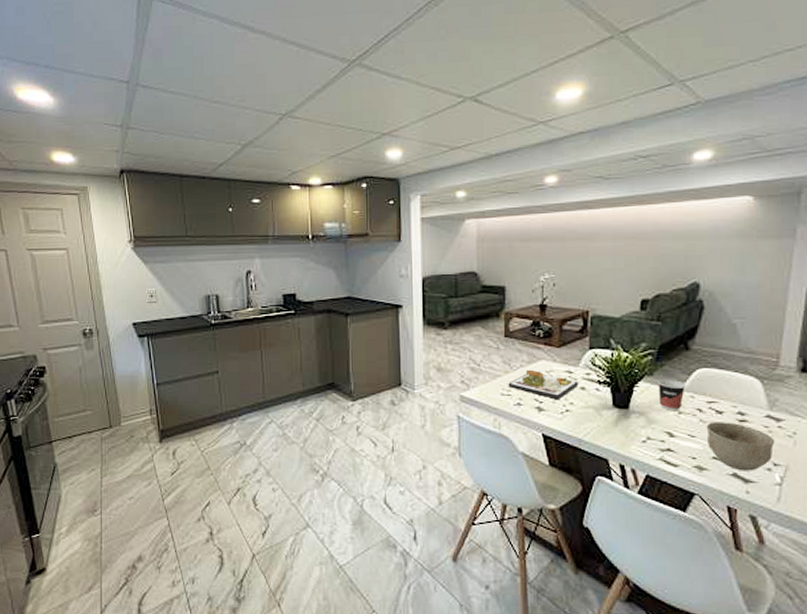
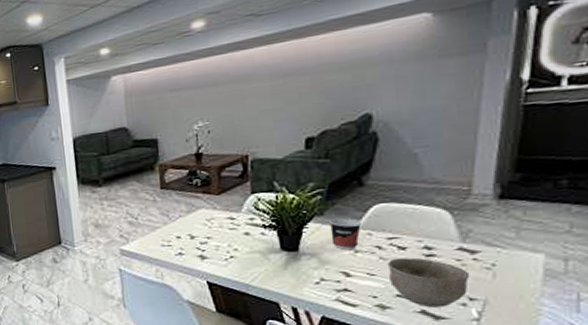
dinner plate: present [508,369,579,400] -> none [168,219,242,247]

